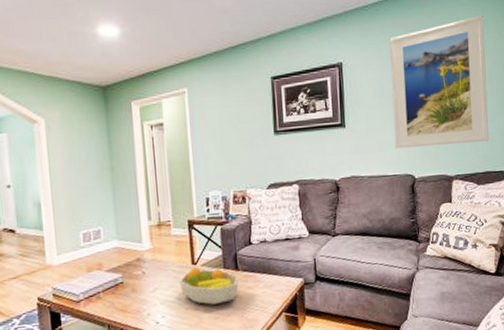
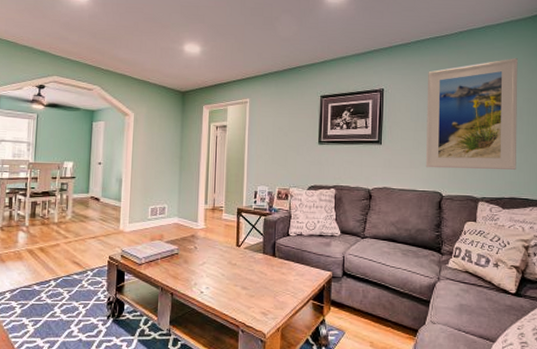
fruit bowl: present [180,267,239,305] -> none [224,249,275,284]

